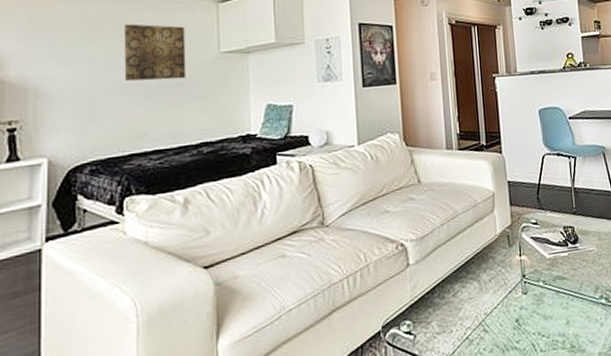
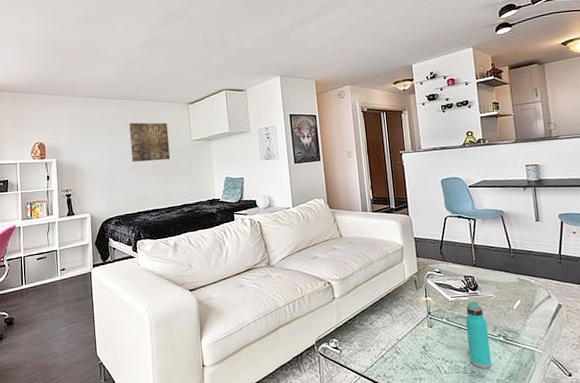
water bottle: none [565,257,593,341] -> present [466,301,491,368]

